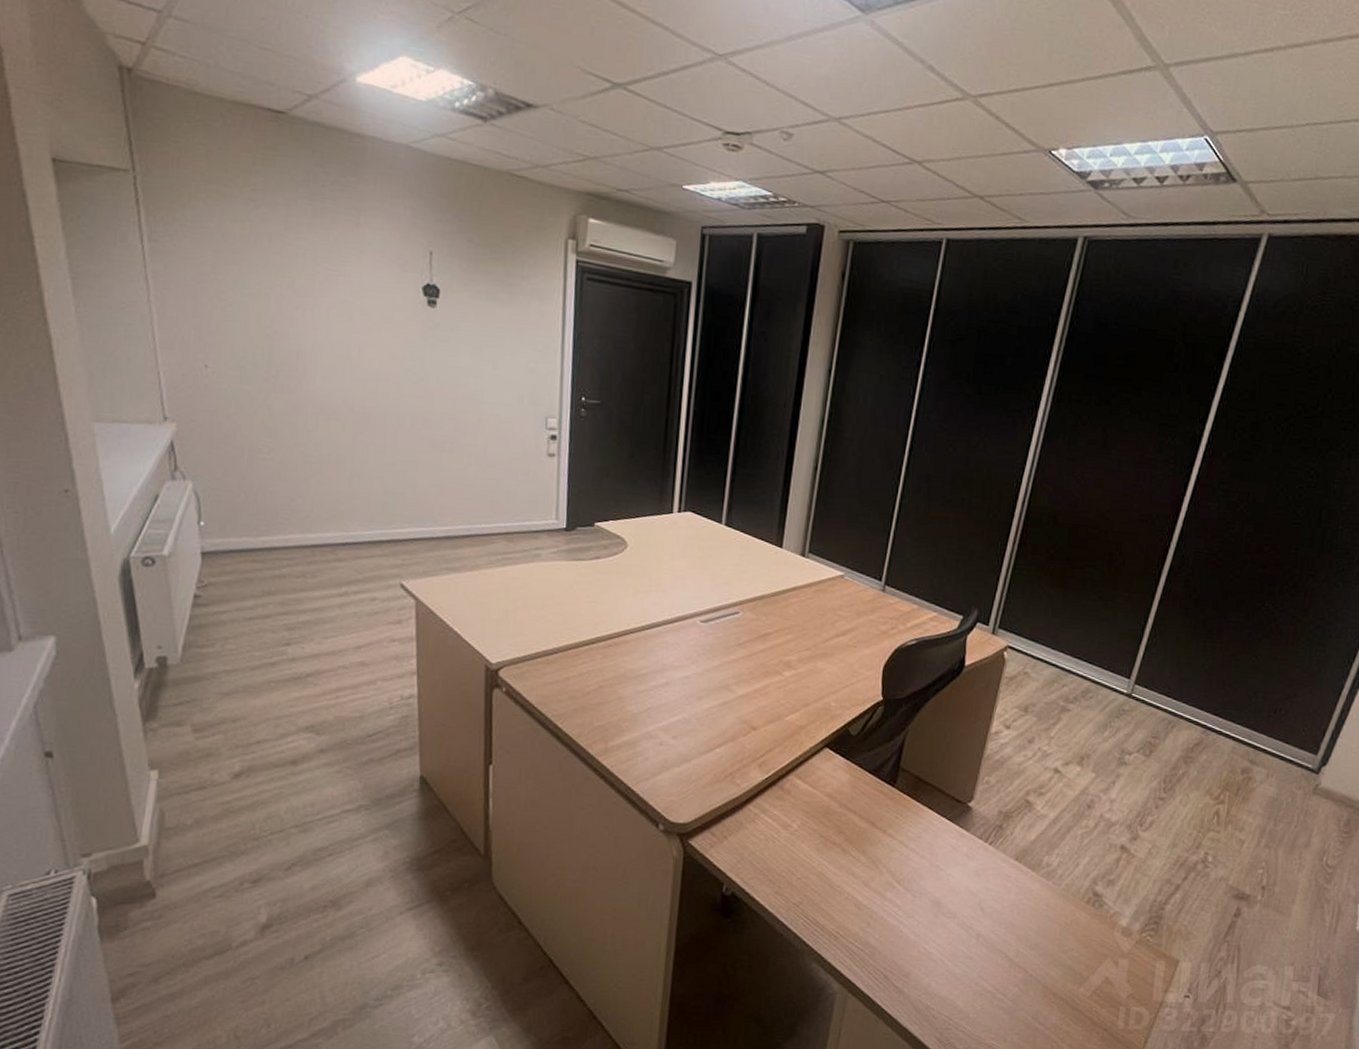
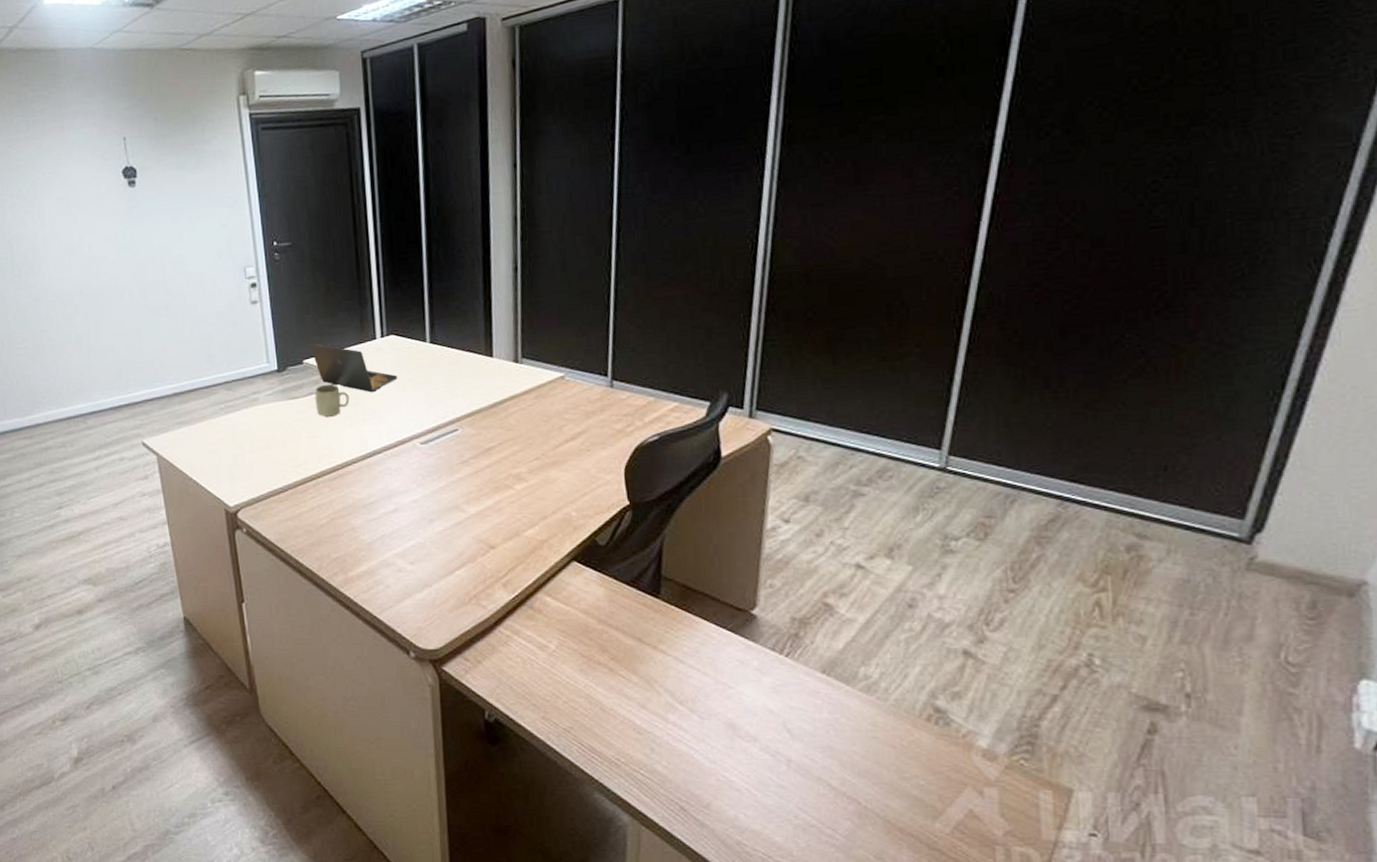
mug: none [600,550,637,584] -> present [314,384,350,417]
laptop: none [603,507,689,565] -> present [309,343,398,392]

